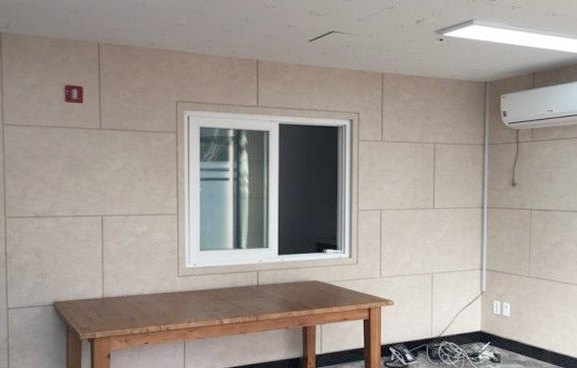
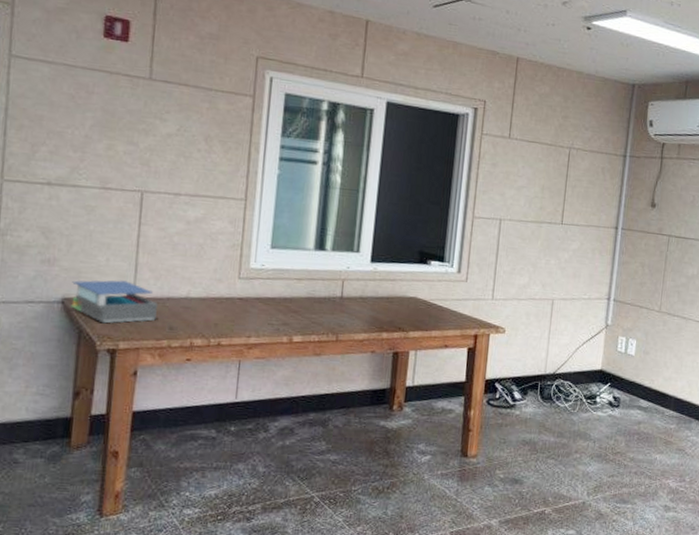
binder: none [59,285,121,319] -> present [71,280,159,324]

